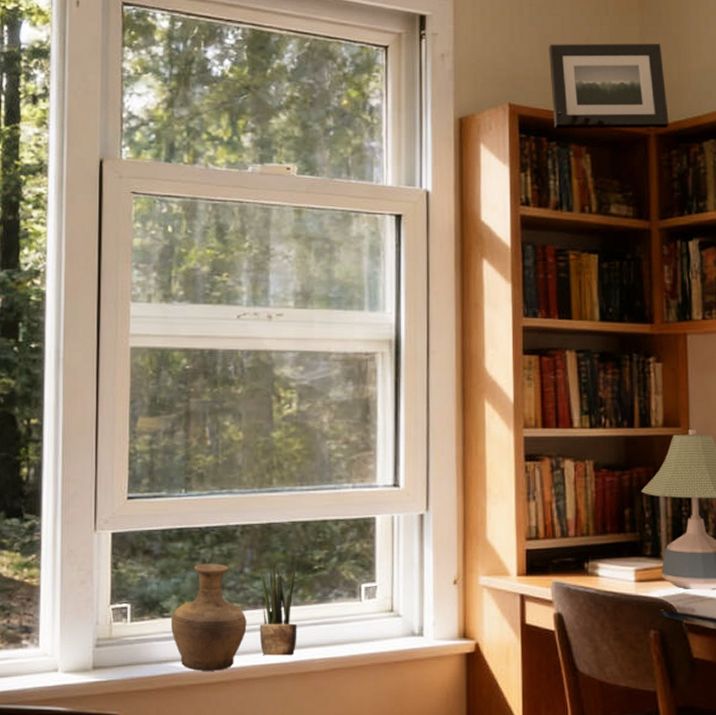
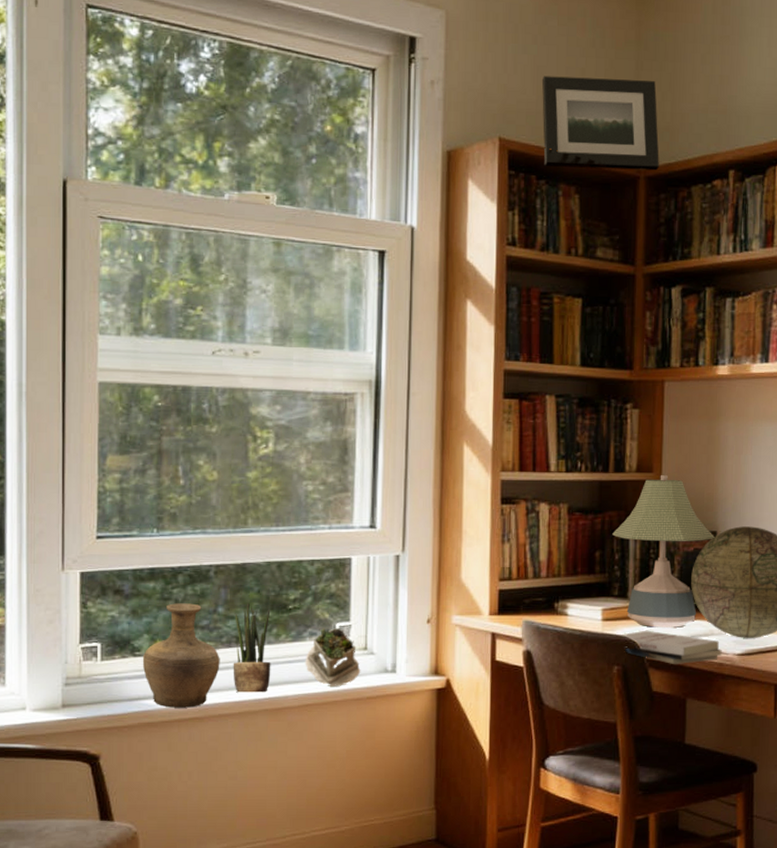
succulent plant: none [331,588,388,651] -> present [305,627,361,688]

